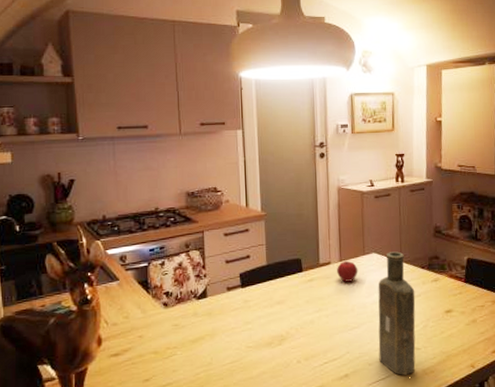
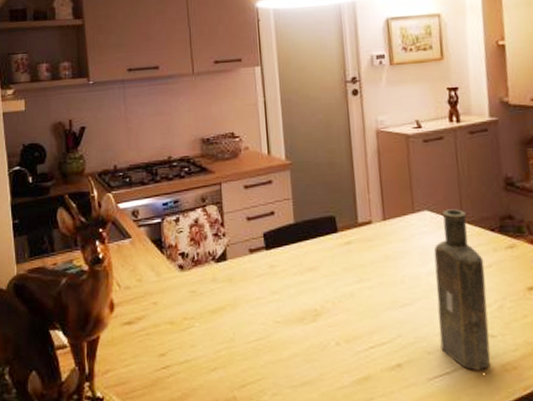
apple: present [337,260,358,282] -> none [380,219,407,246]

